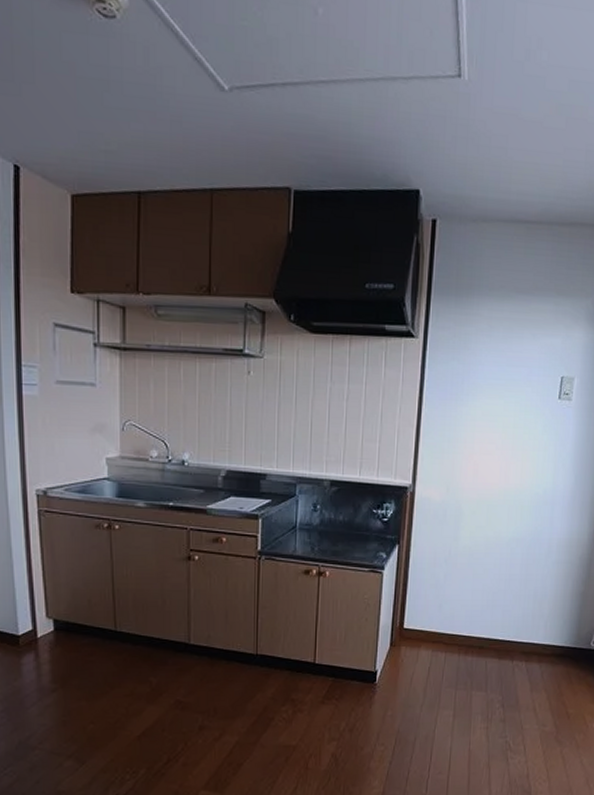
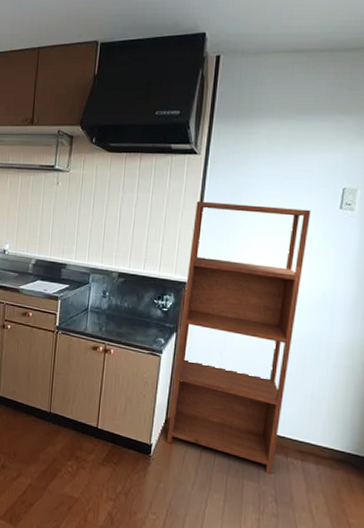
shelving unit: none [393,392,532,681] -> present [167,201,311,475]

